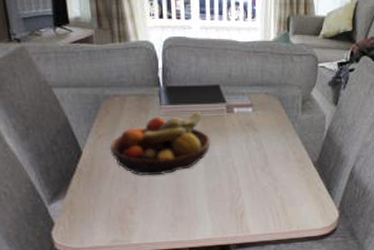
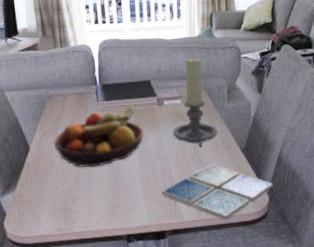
drink coaster: none [227,177,345,234] -> present [161,164,274,220]
candle holder: none [242,63,290,159] -> present [172,57,218,147]

